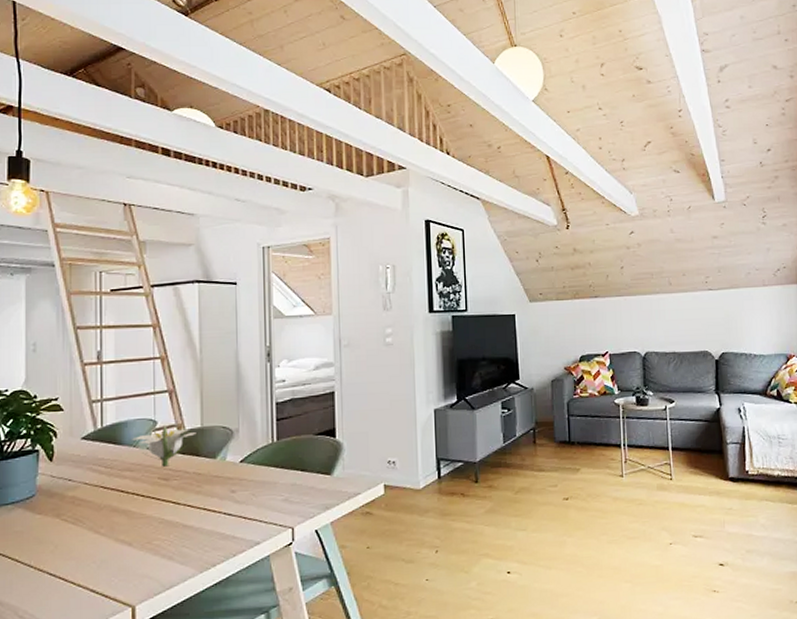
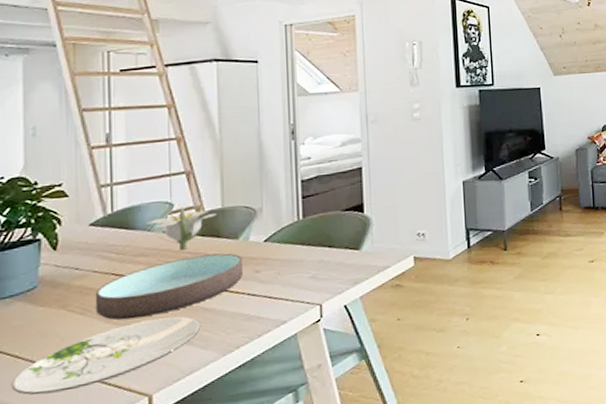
plate: none [12,531,181,598] -> present [11,316,201,395]
bowl: none [85,472,221,532] -> present [95,253,244,320]

